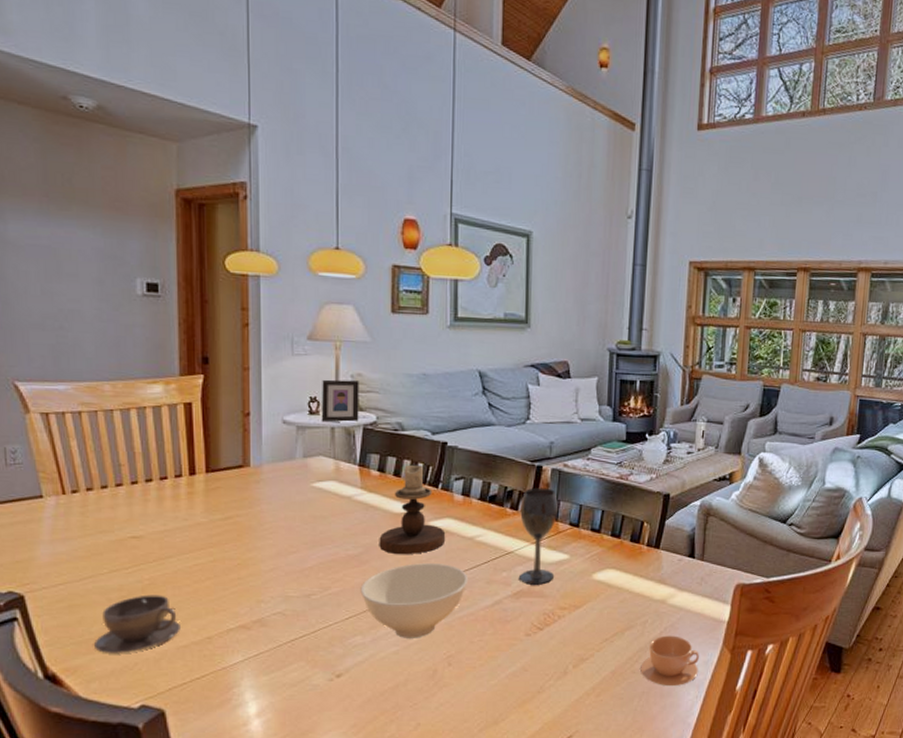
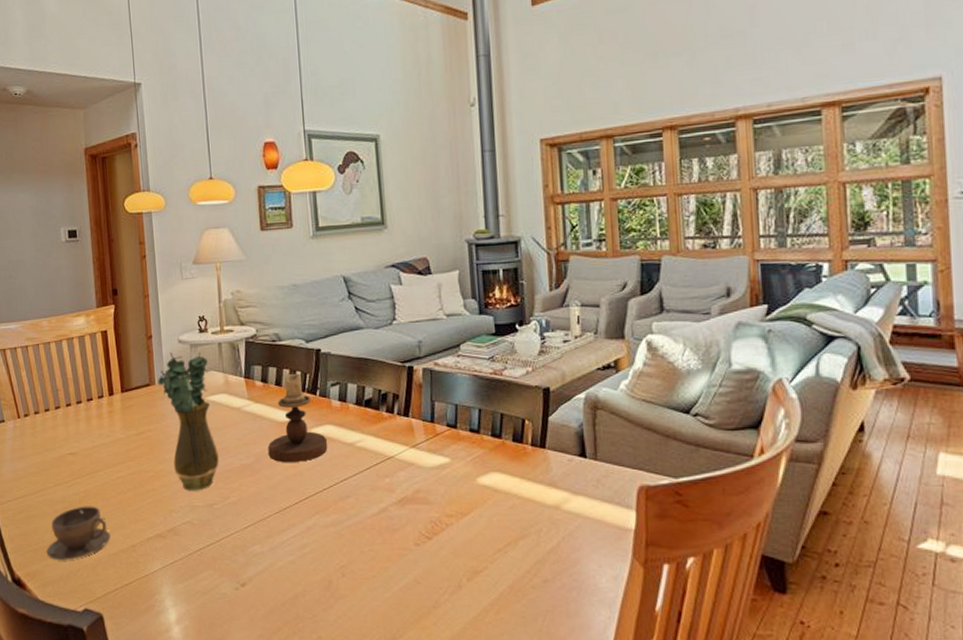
vase: none [254,433,323,581] -> present [158,351,220,491]
picture frame: present [321,379,359,423] -> none [208,297,242,339]
bowl: present [360,563,469,638] -> none [255,471,353,548]
wine glass: present [519,487,559,585] -> none [396,388,437,491]
teacup: present [640,635,699,687] -> none [540,546,607,605]

